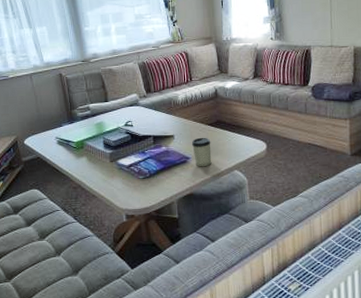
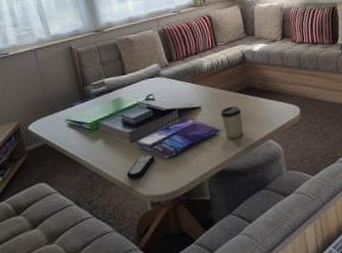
remote control: none [106,174,131,193] -> present [127,154,155,179]

